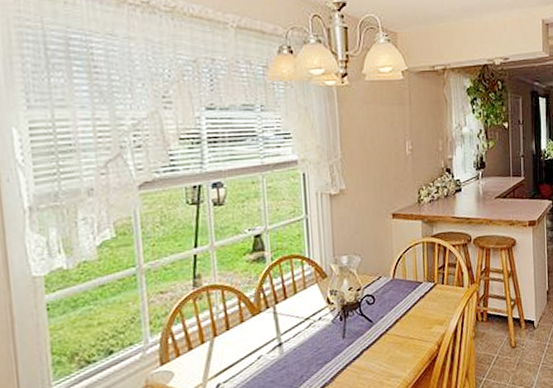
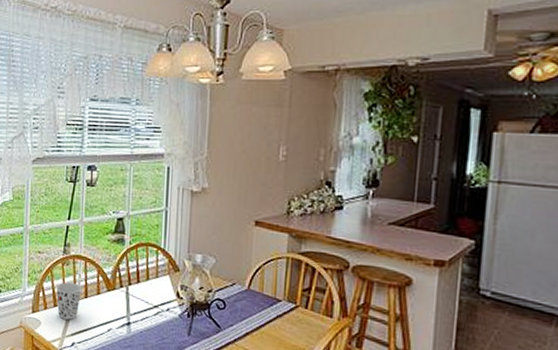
cup: none [188,317,222,362] -> present [55,282,83,320]

